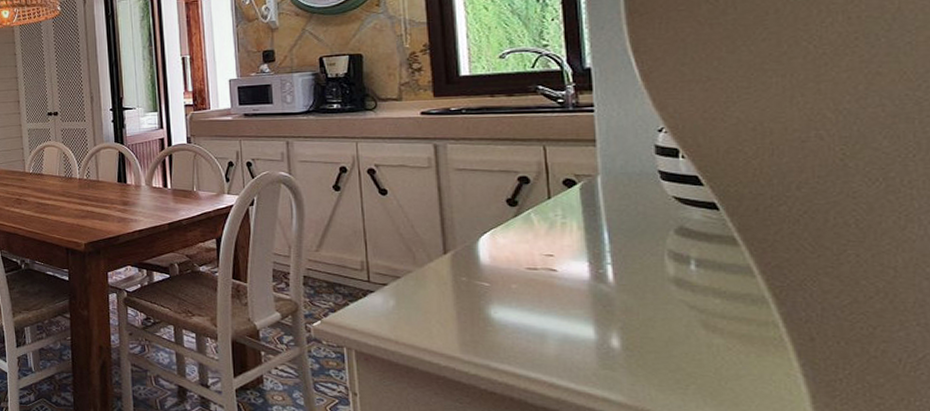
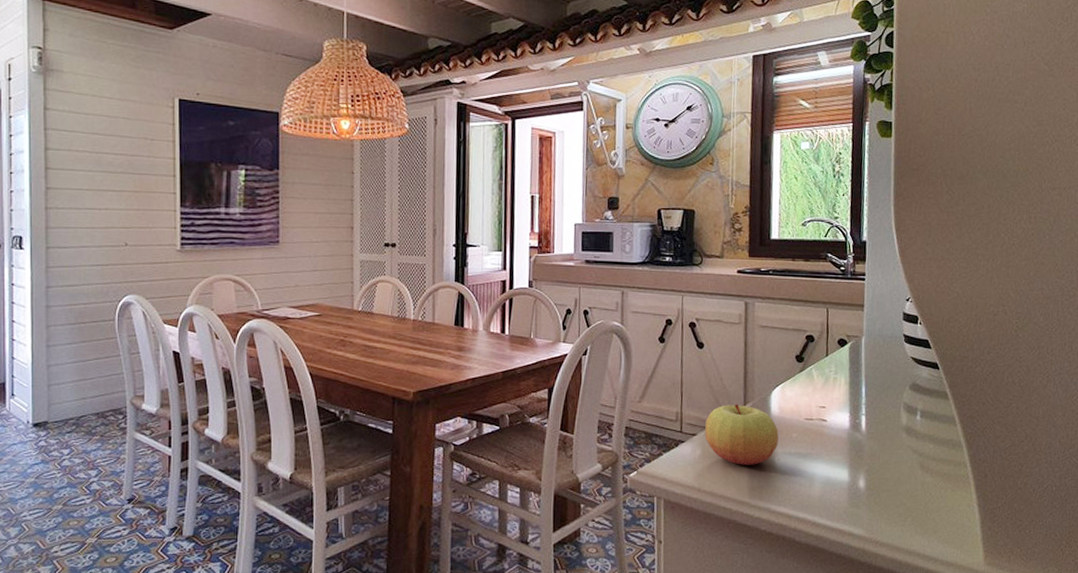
apple: none [397,252,493,318] -> present [705,403,779,465]

